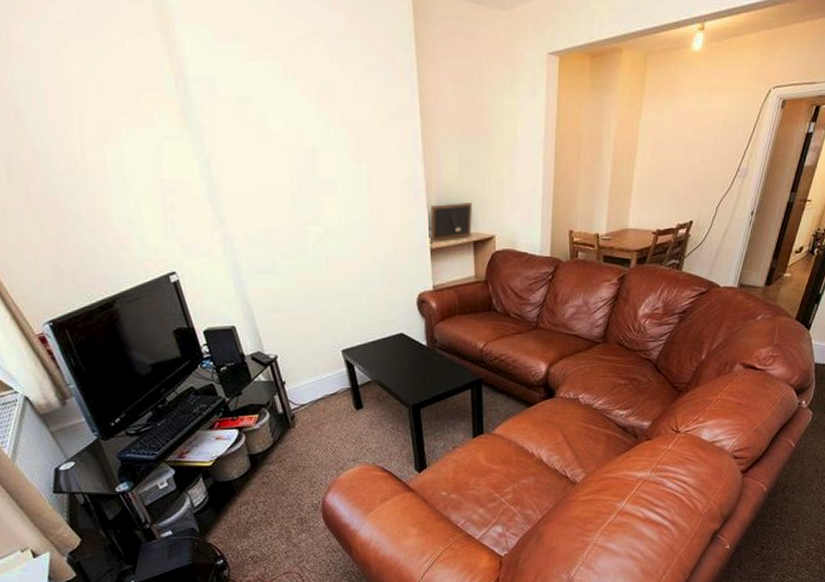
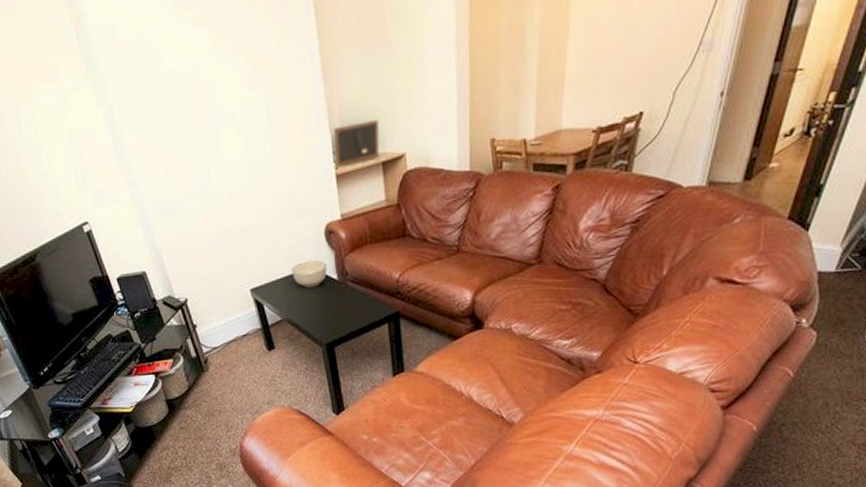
bowl: none [383,326,417,352] -> present [291,260,327,288]

